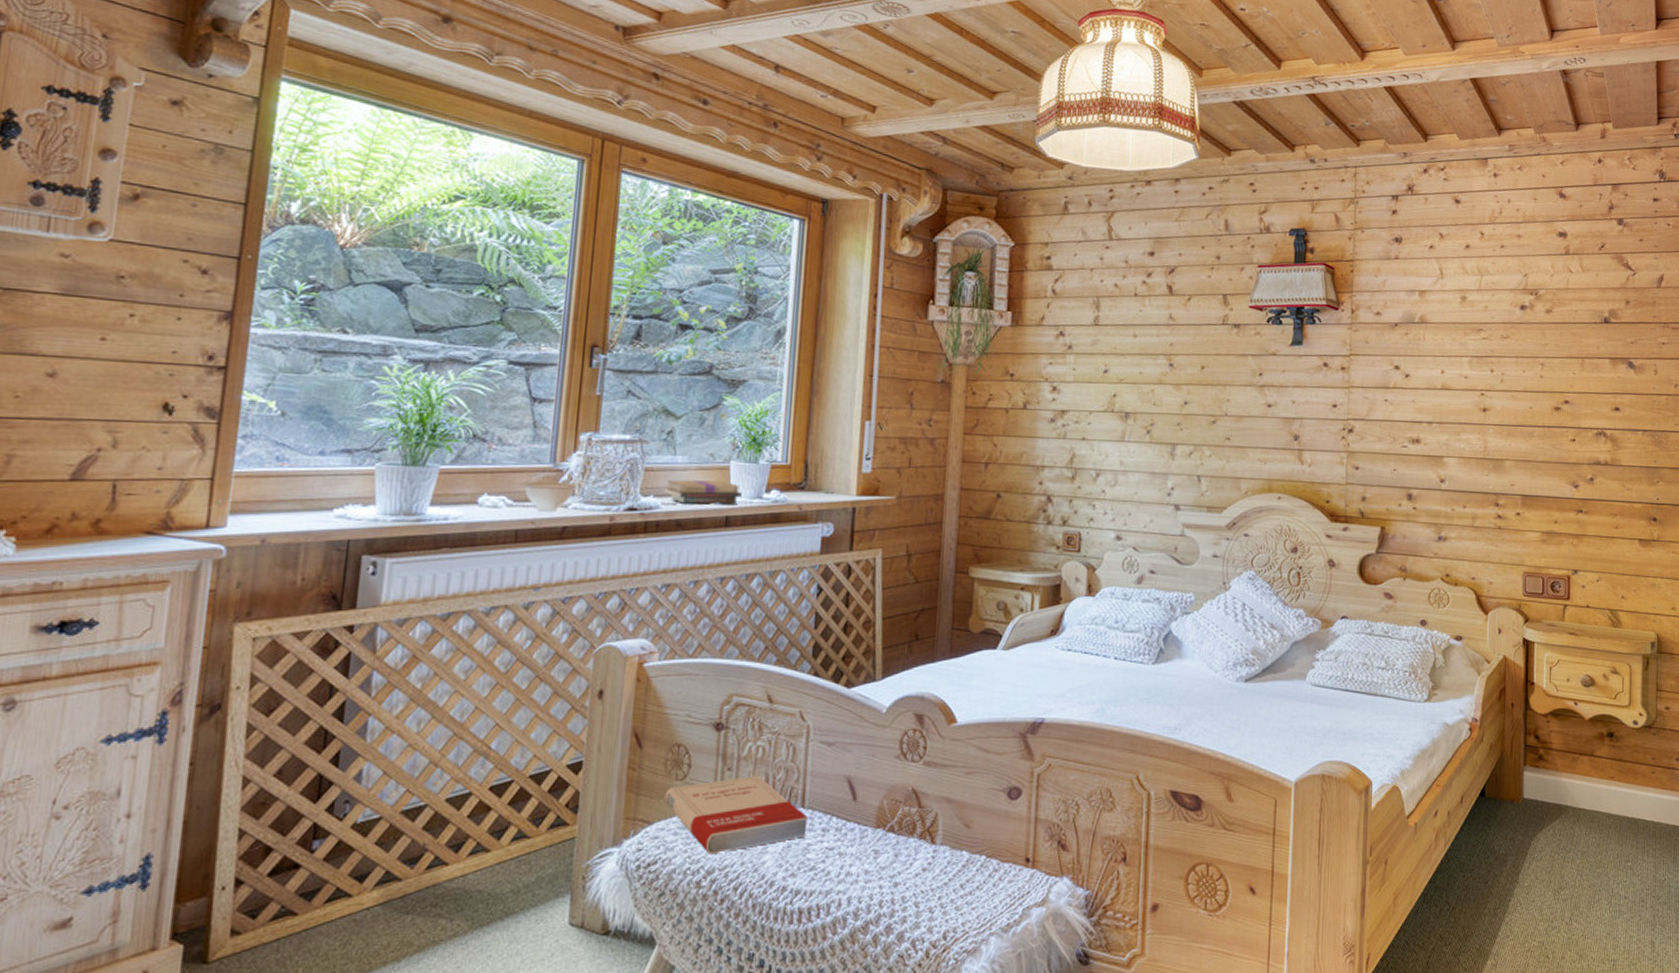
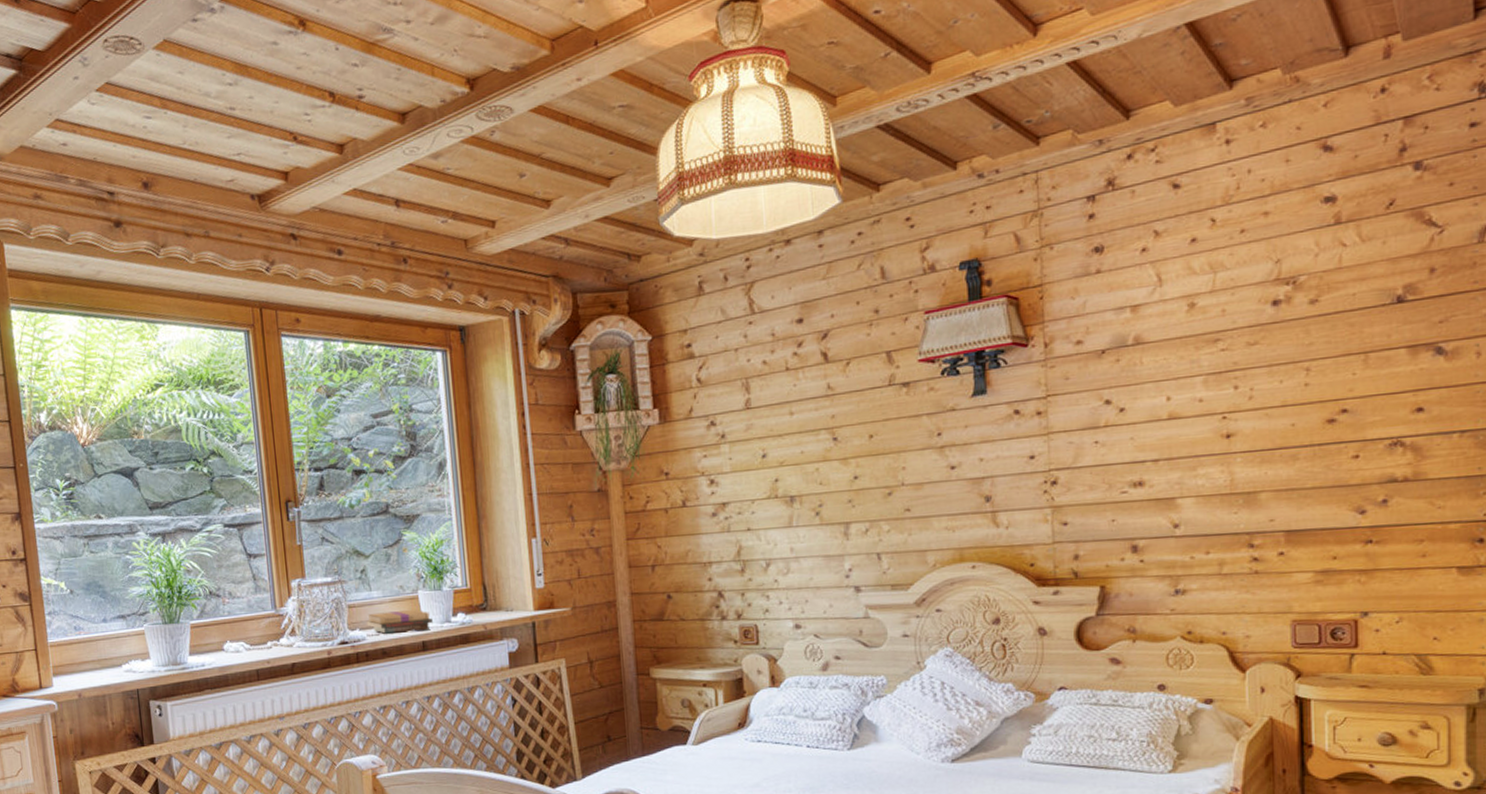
bowl: present [523,481,577,512] -> none [255,624,297,652]

